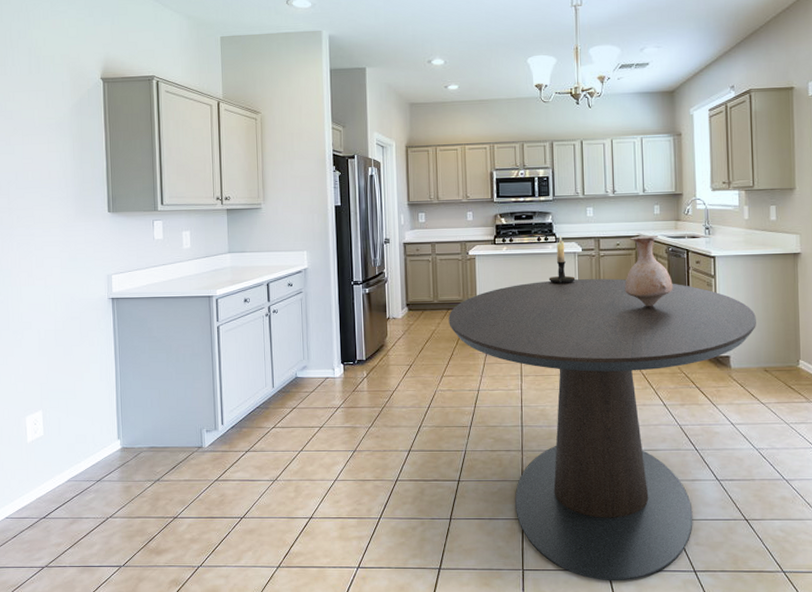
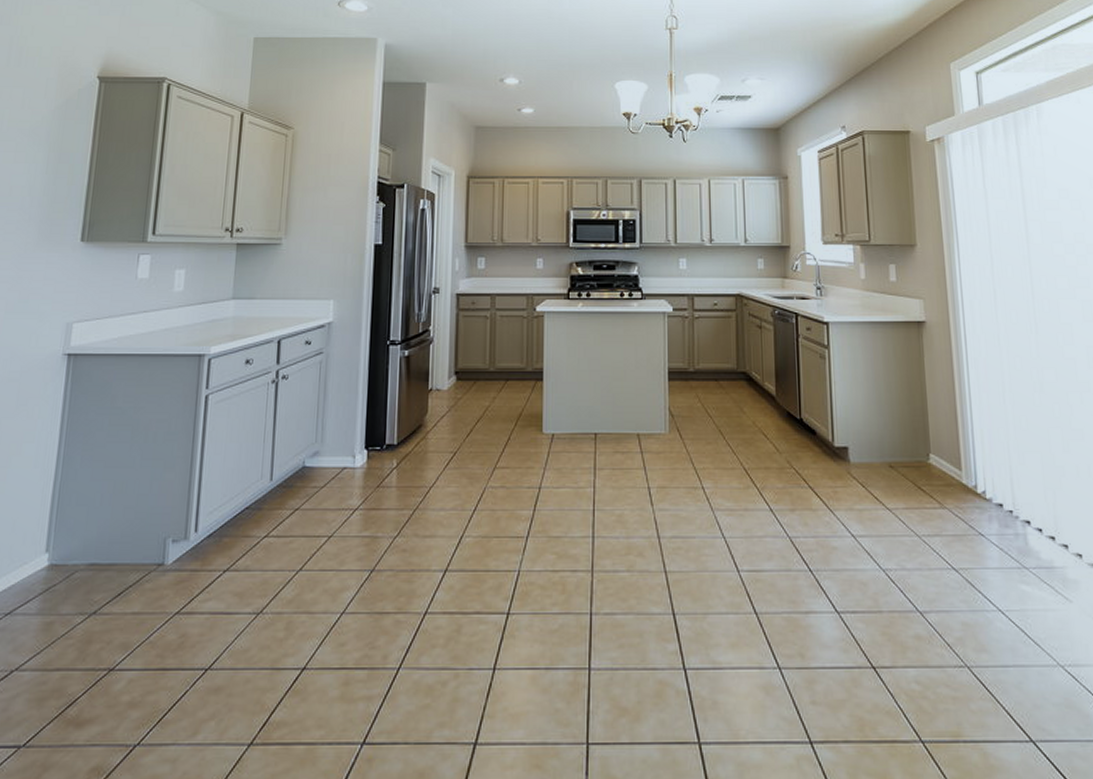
dining table: present [448,278,756,582] -> none [507,346,878,759]
candle holder: present [548,235,576,284] -> none [632,291,665,350]
vase: present [625,235,673,307] -> none [723,294,780,383]

